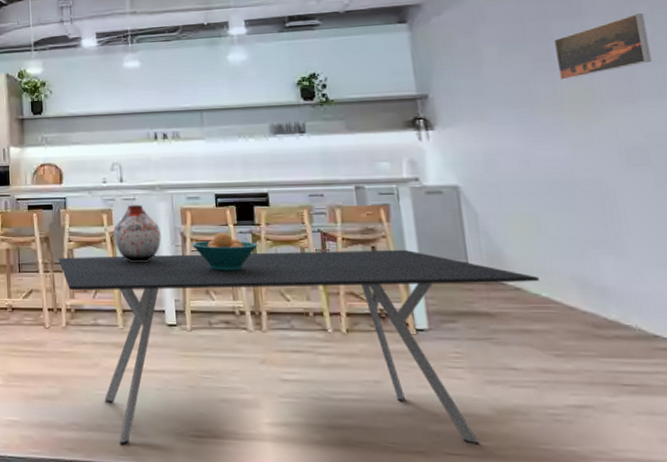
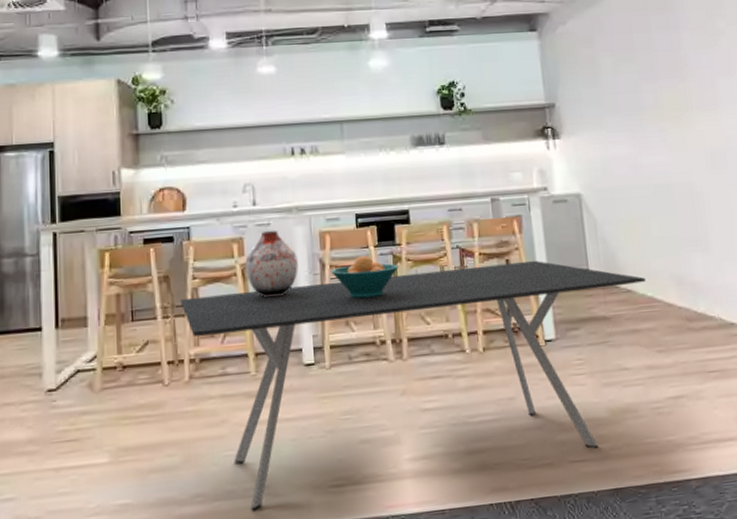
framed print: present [554,13,652,81] -> none [657,28,729,90]

